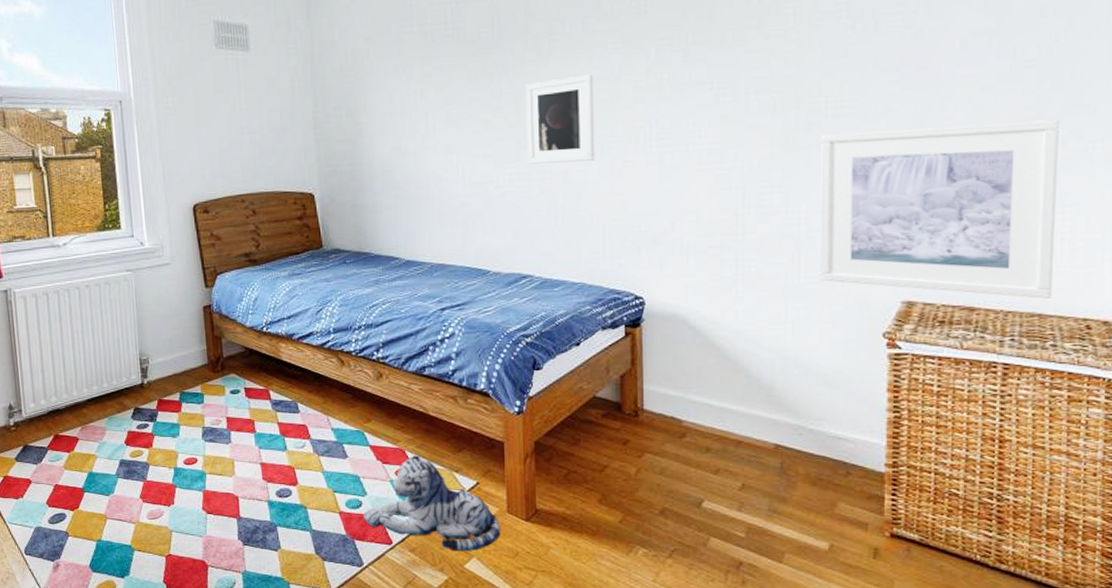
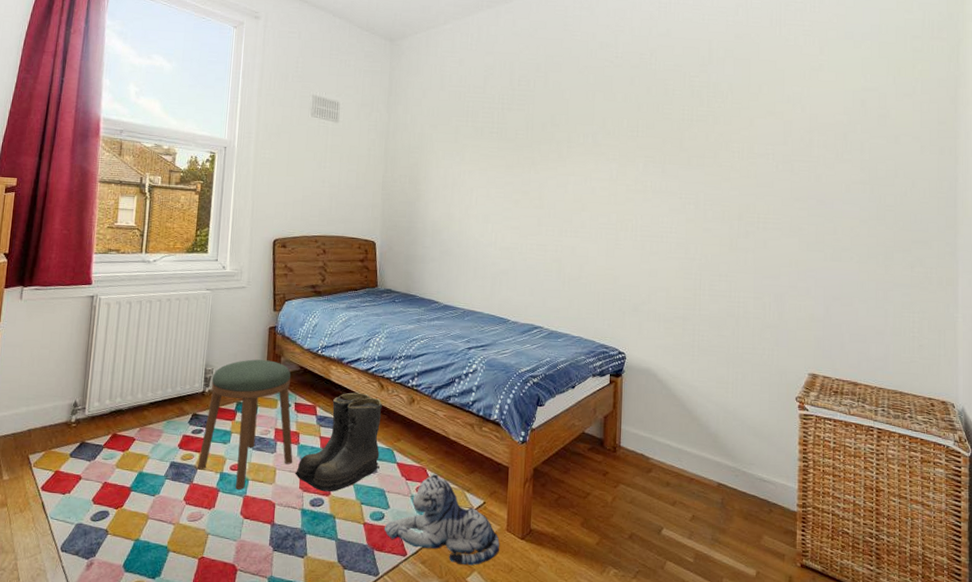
stool: none [148,343,252,484] -> present [197,359,293,490]
boots: none [255,371,350,482] -> present [294,392,382,492]
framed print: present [526,74,595,164] -> none [545,175,598,241]
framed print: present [819,119,1059,299] -> none [752,242,909,380]

